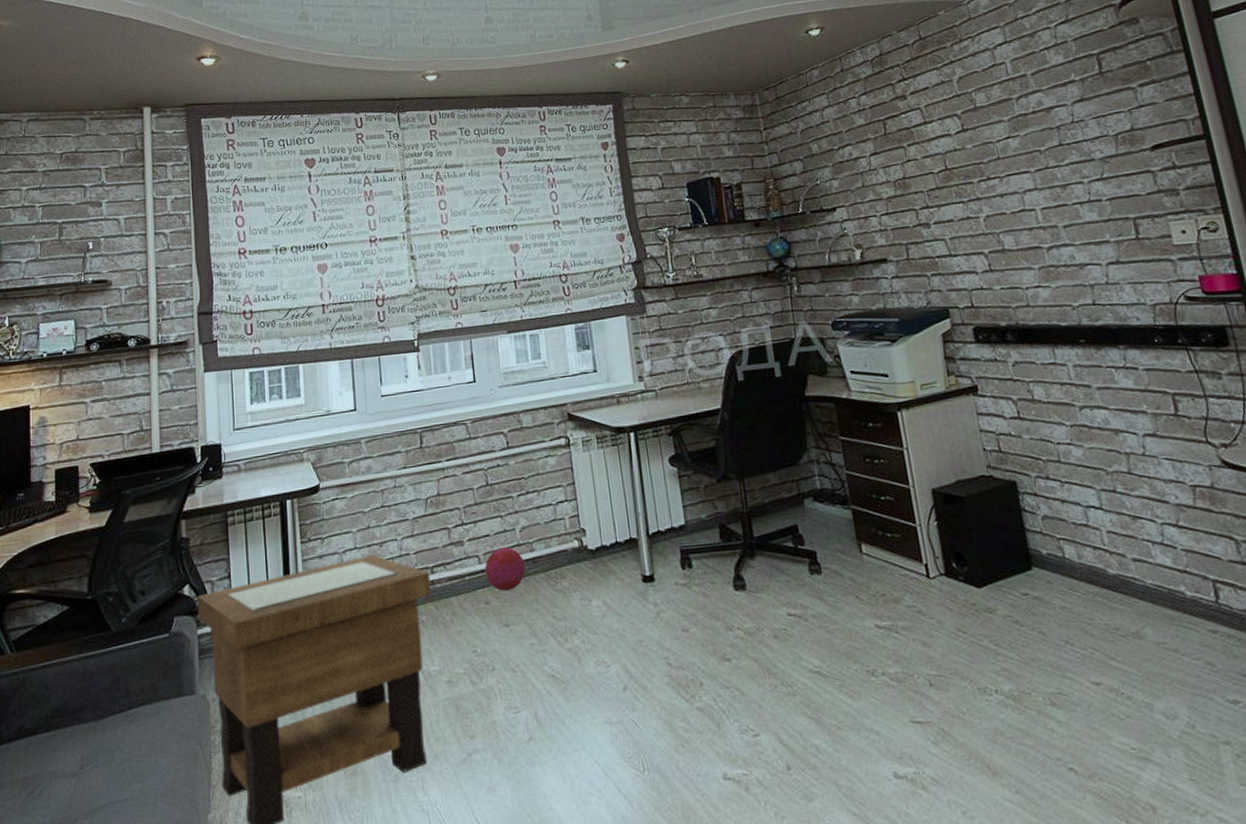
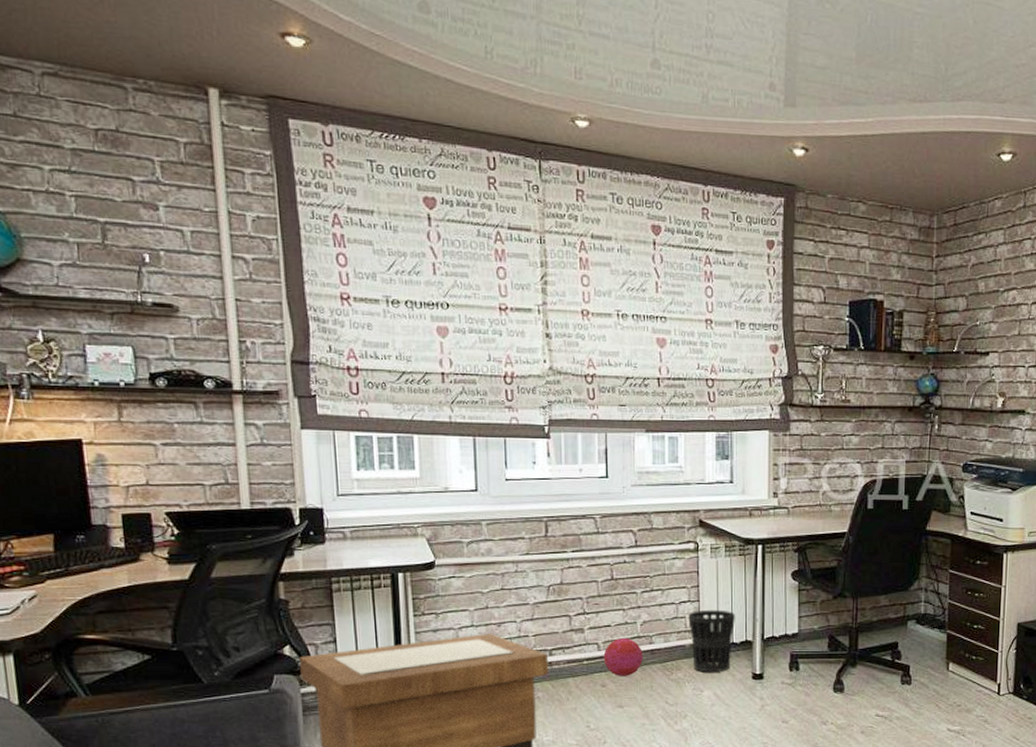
wastebasket: none [567,506,617,579] -> present [688,609,735,672]

